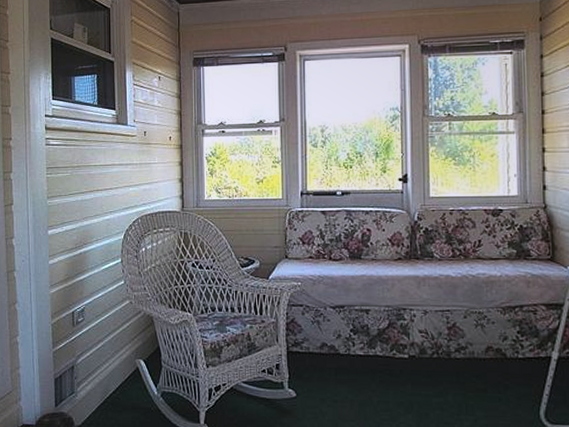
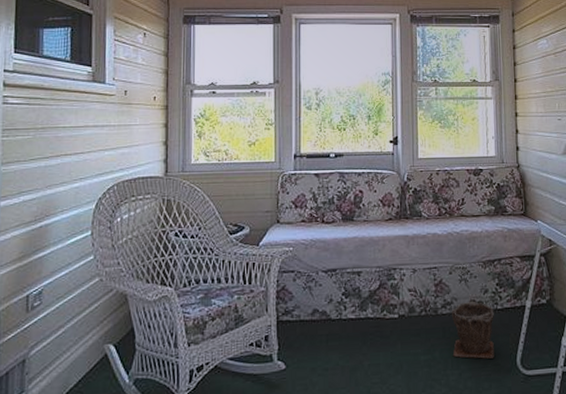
plant pot: none [465,347,514,408] -> present [451,301,494,359]

